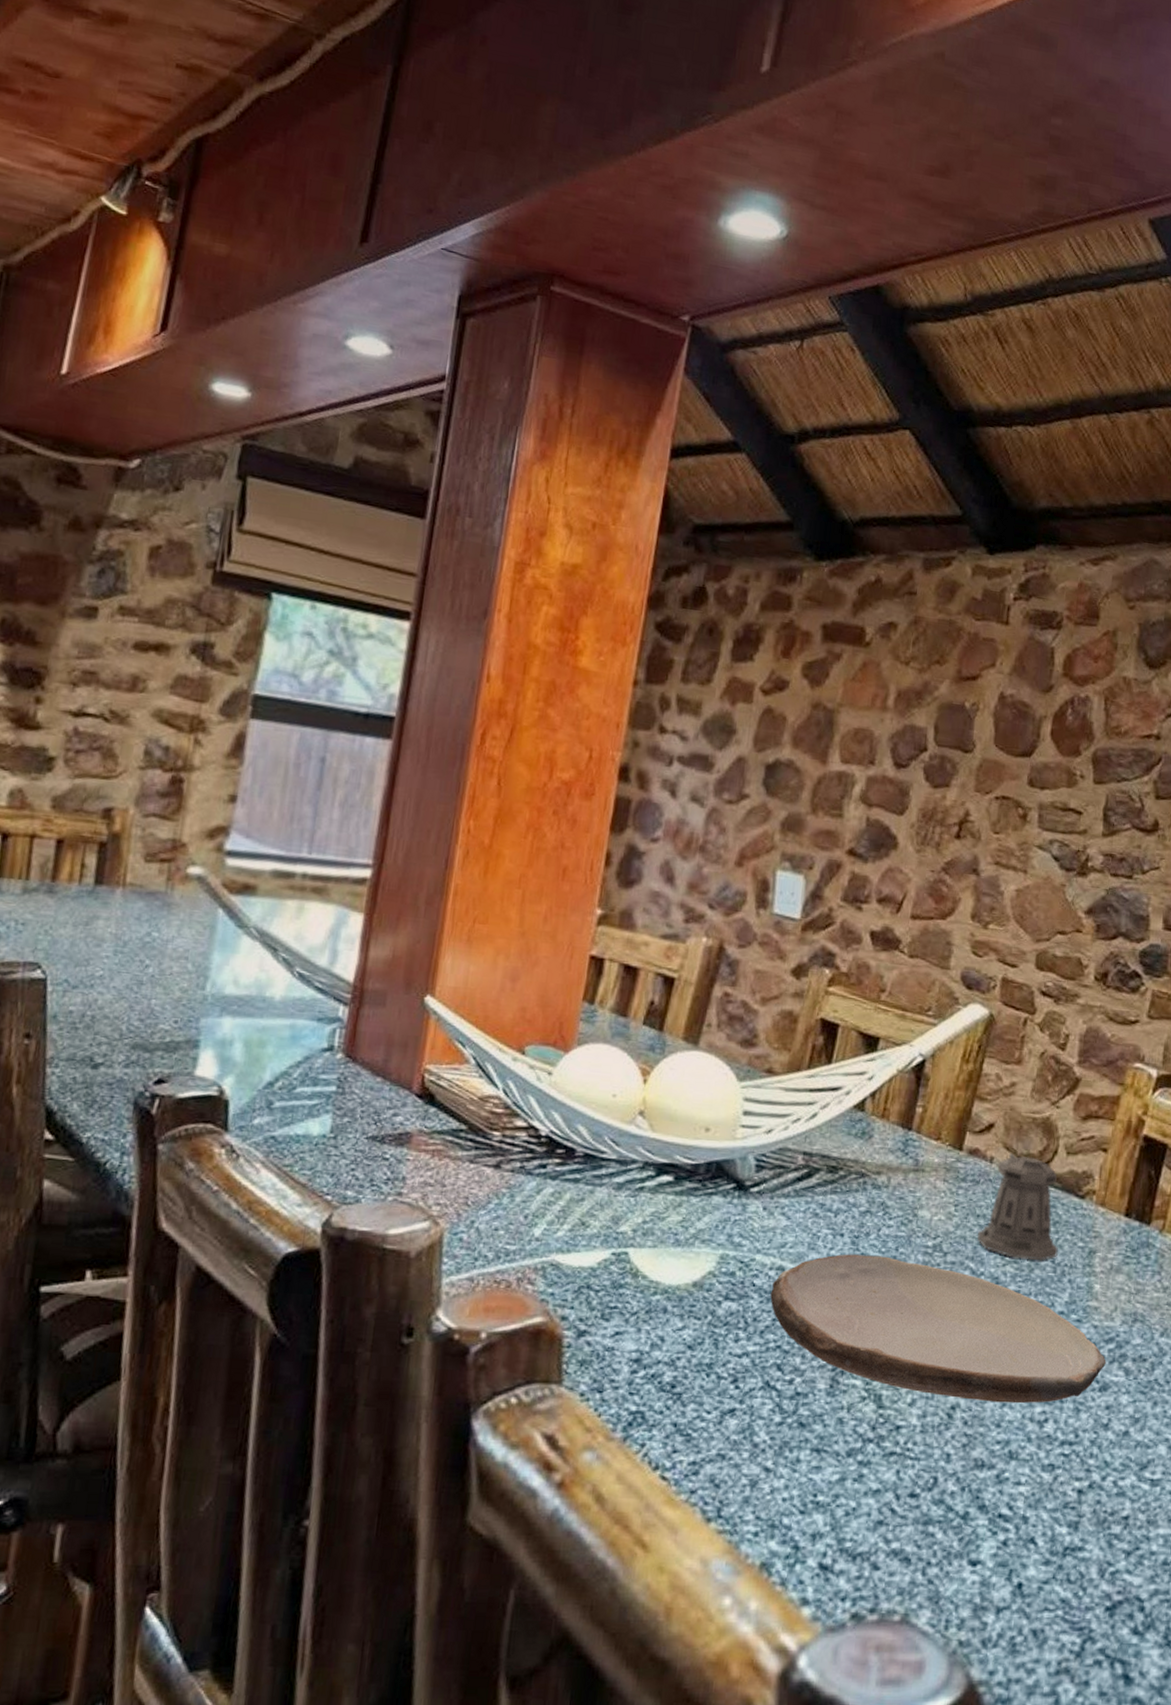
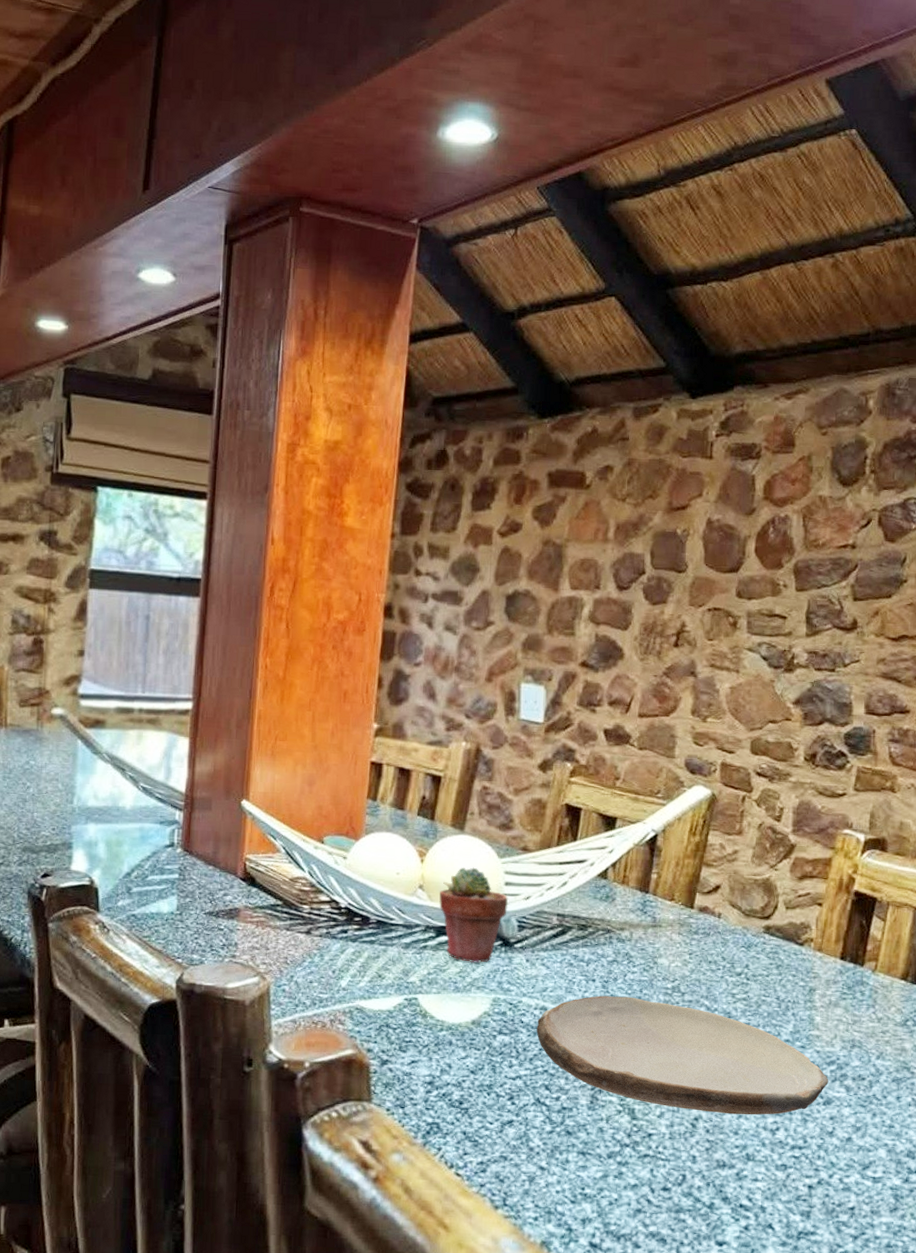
potted succulent: none [662,1090,747,1211] -> present [439,867,509,964]
pepper shaker: present [977,1153,1058,1261] -> none [710,909,782,998]

